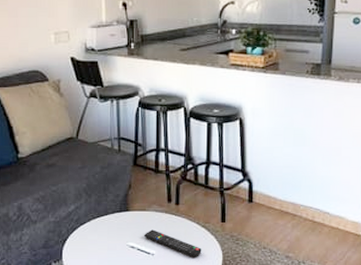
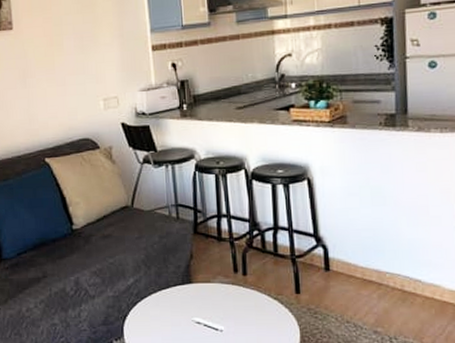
remote control: present [143,229,202,258] -> none [209,303,276,334]

